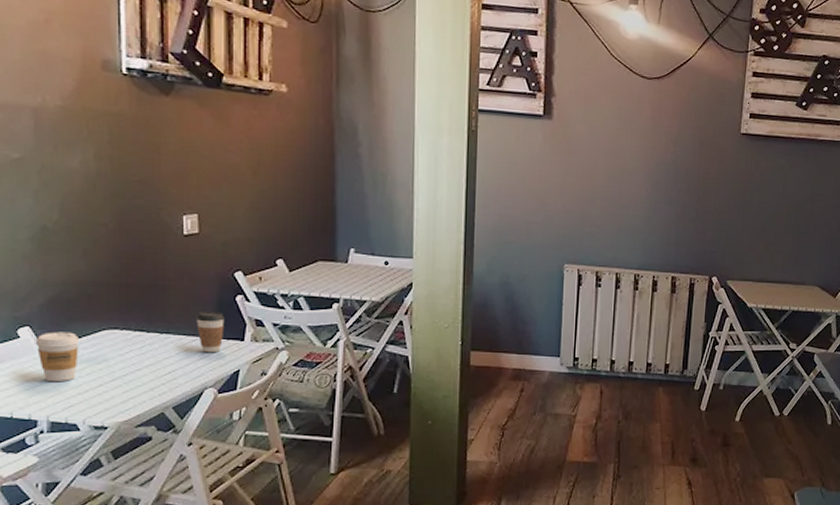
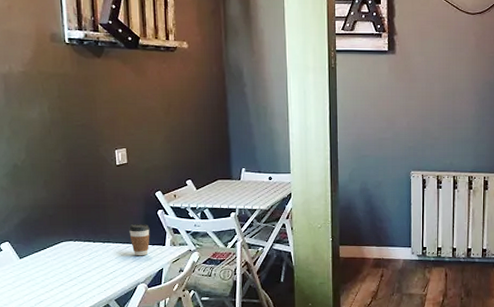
coffee cup: present [35,332,79,382] -> none [13,245,45,284]

